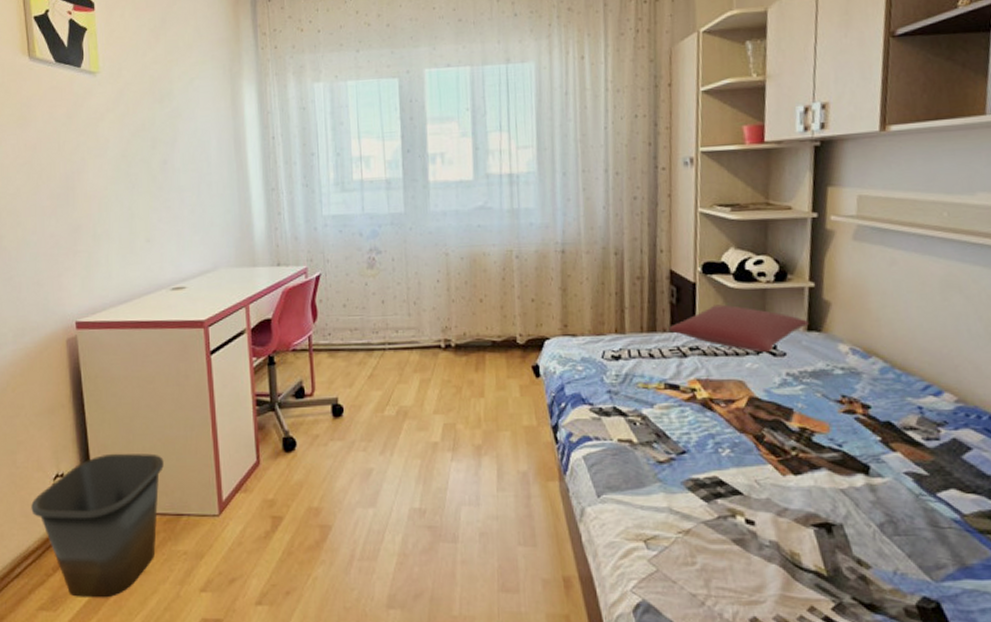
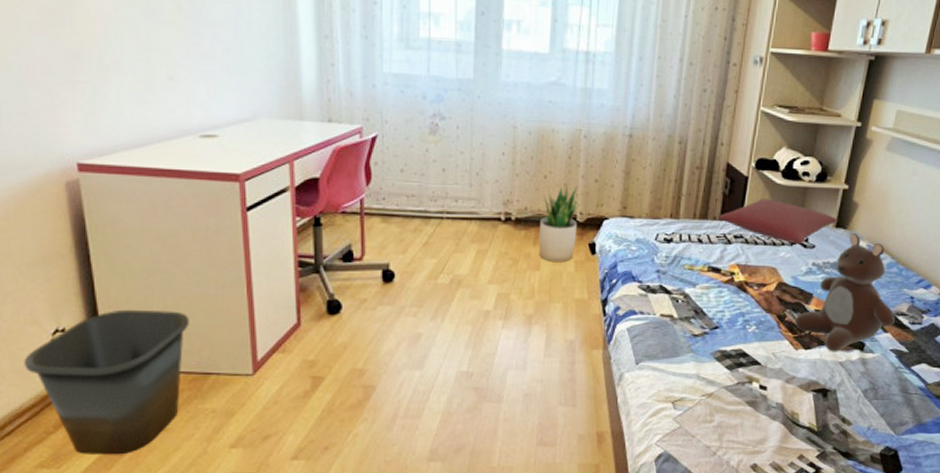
planter: none [479,307,519,388] -> present [538,186,580,263]
teddy bear: none [775,336,903,477] -> present [794,233,895,352]

